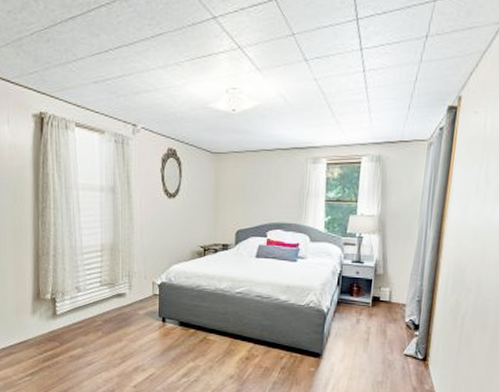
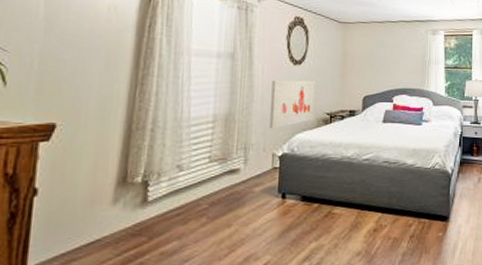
wall art: none [149,213,189,259] -> present [269,79,315,129]

